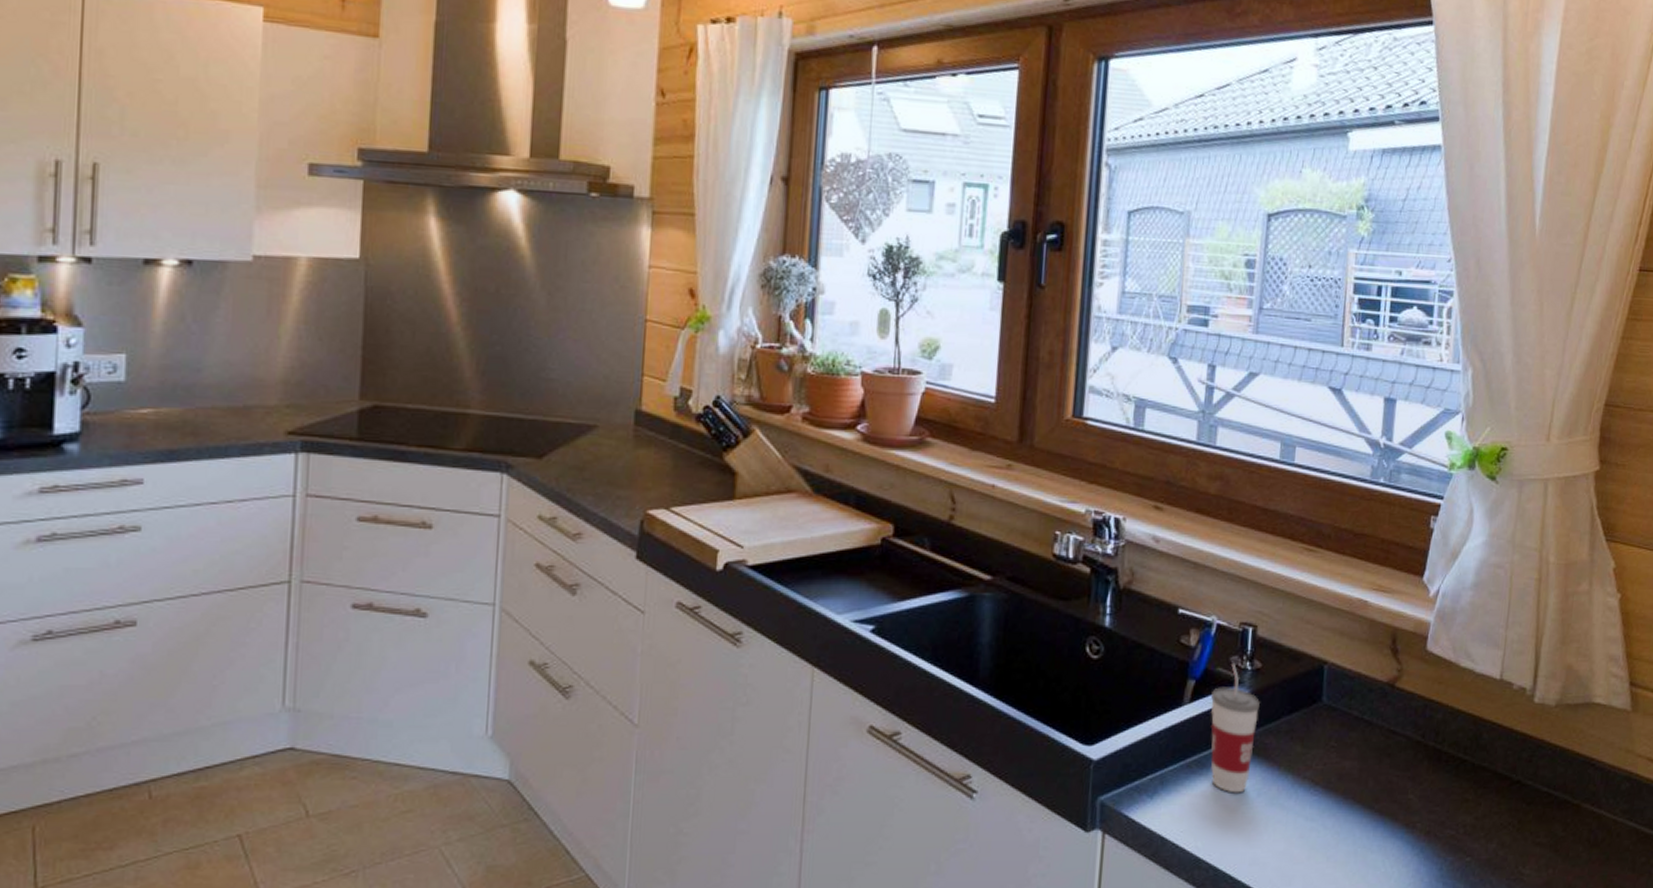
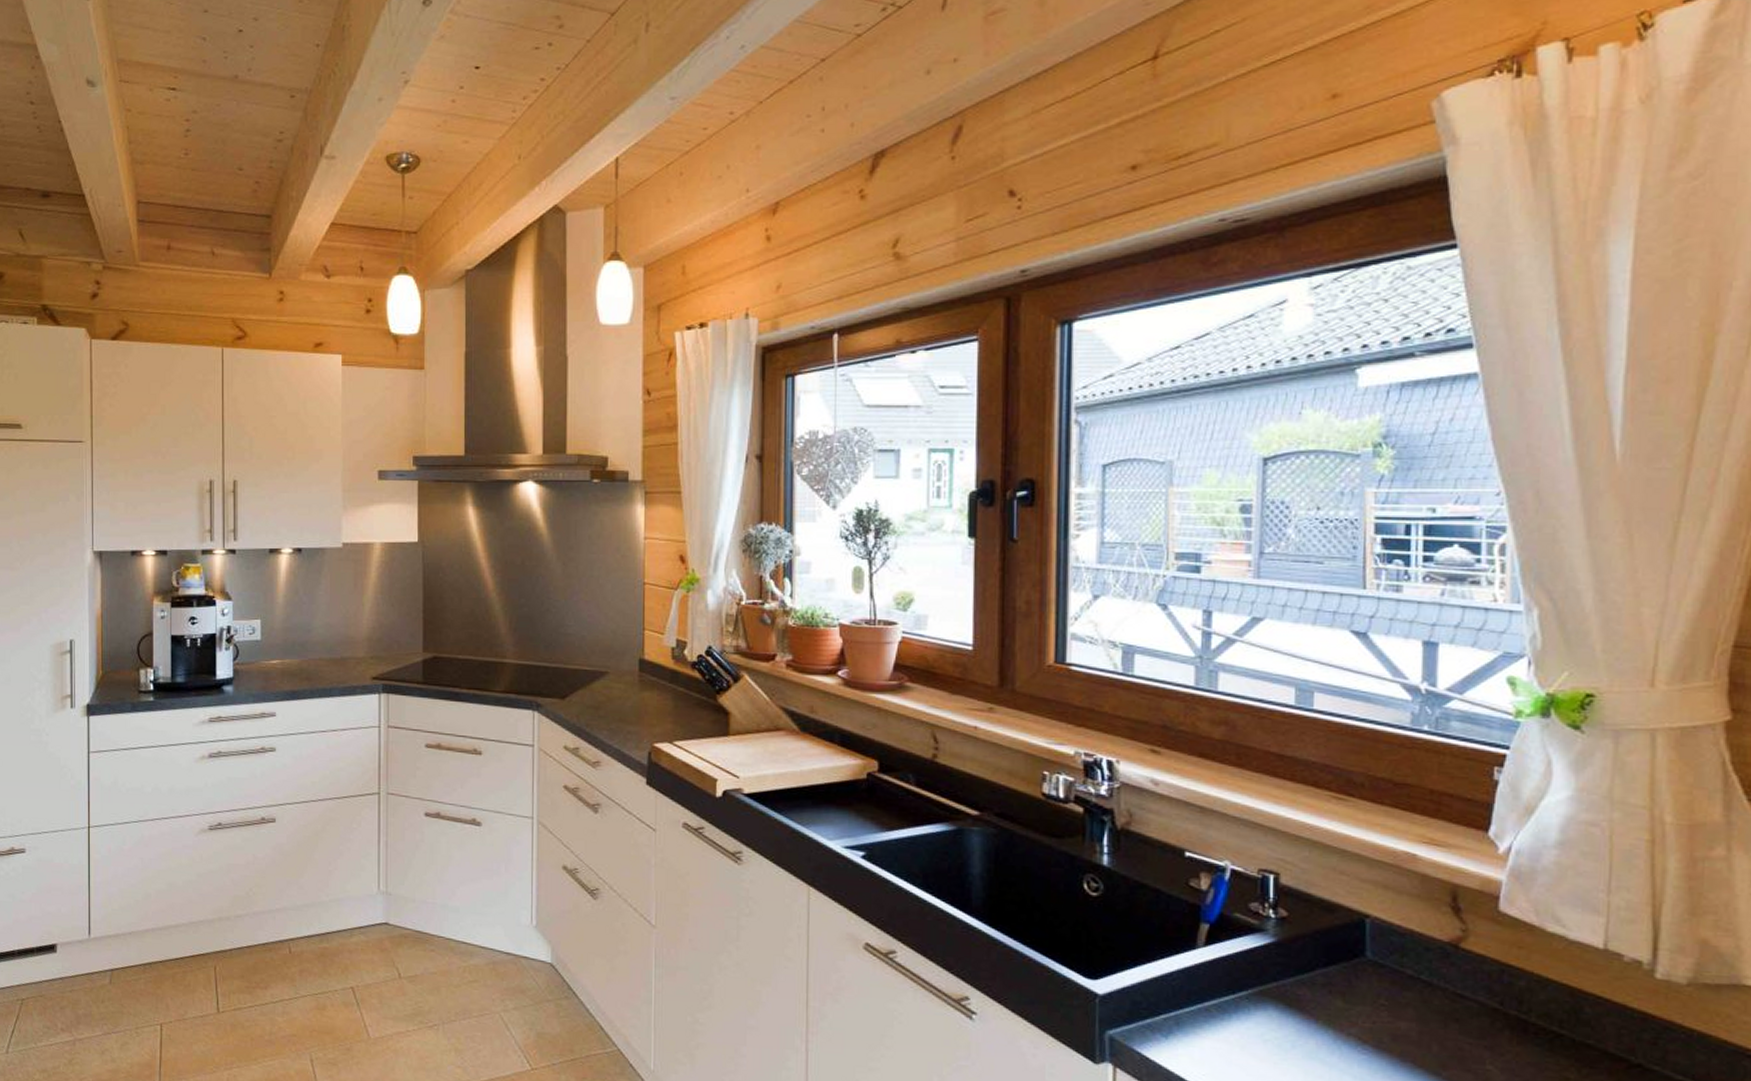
cup: present [1210,662,1260,793] -> none [1229,909,1288,1043]

